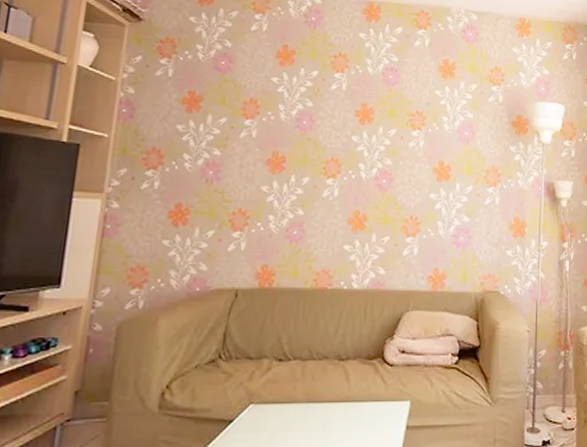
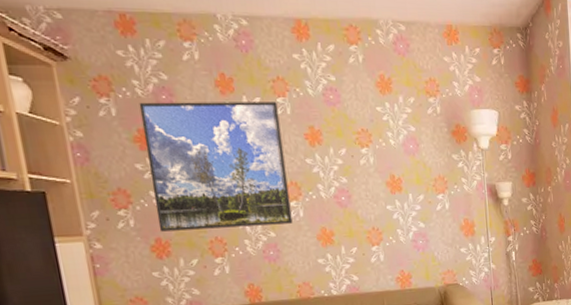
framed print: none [183,66,334,203] -> present [139,102,293,232]

